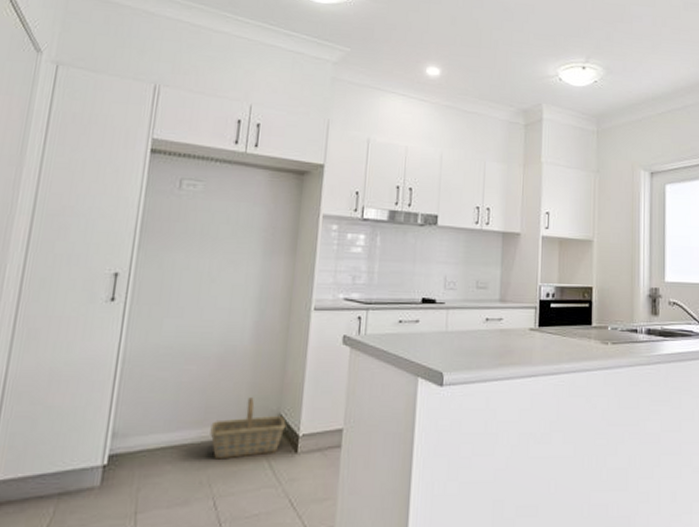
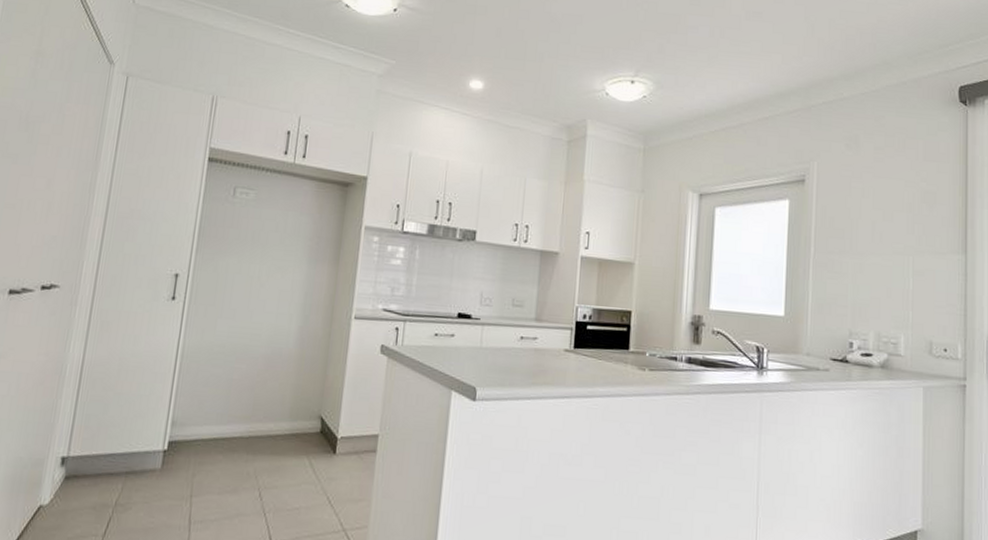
basket: present [210,397,286,460] -> none [257,398,326,454]

